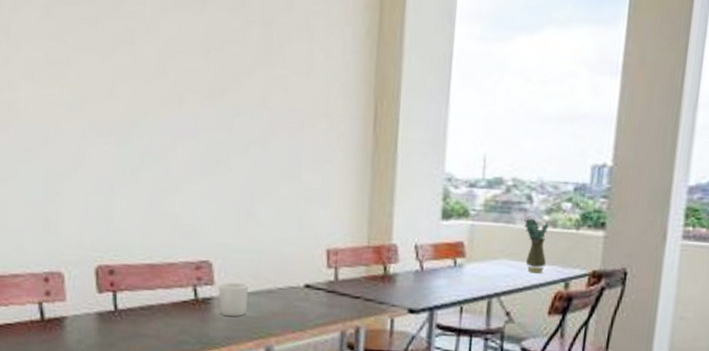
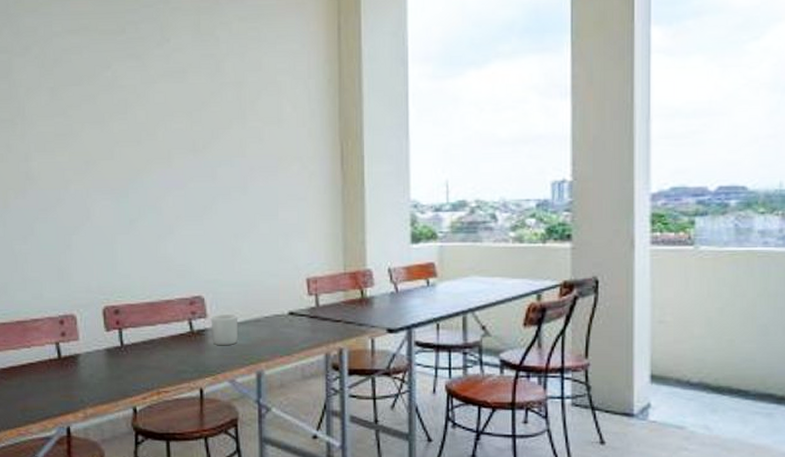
vase: present [523,215,549,274] -> none [489,233,517,287]

